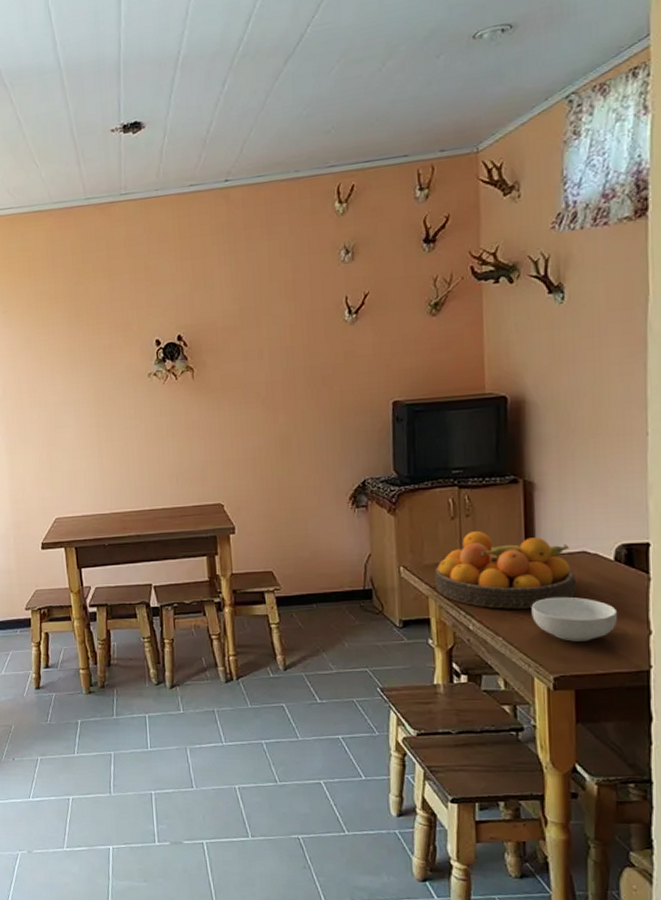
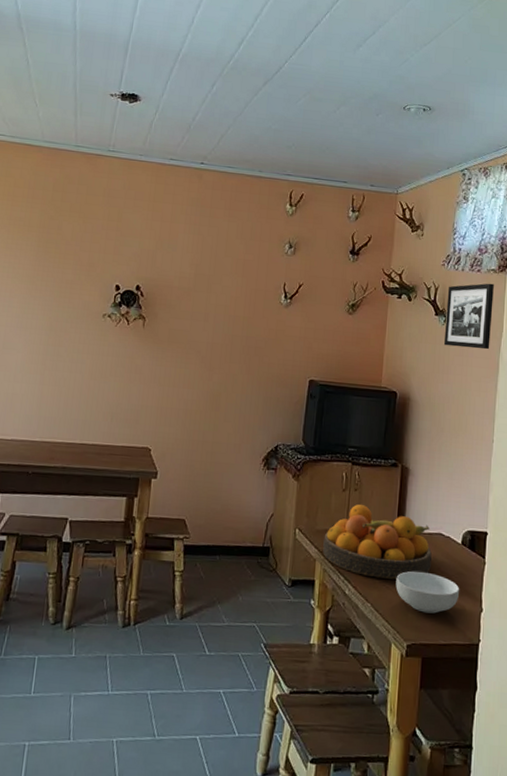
picture frame: none [563,235,632,329] -> present [443,283,494,350]

